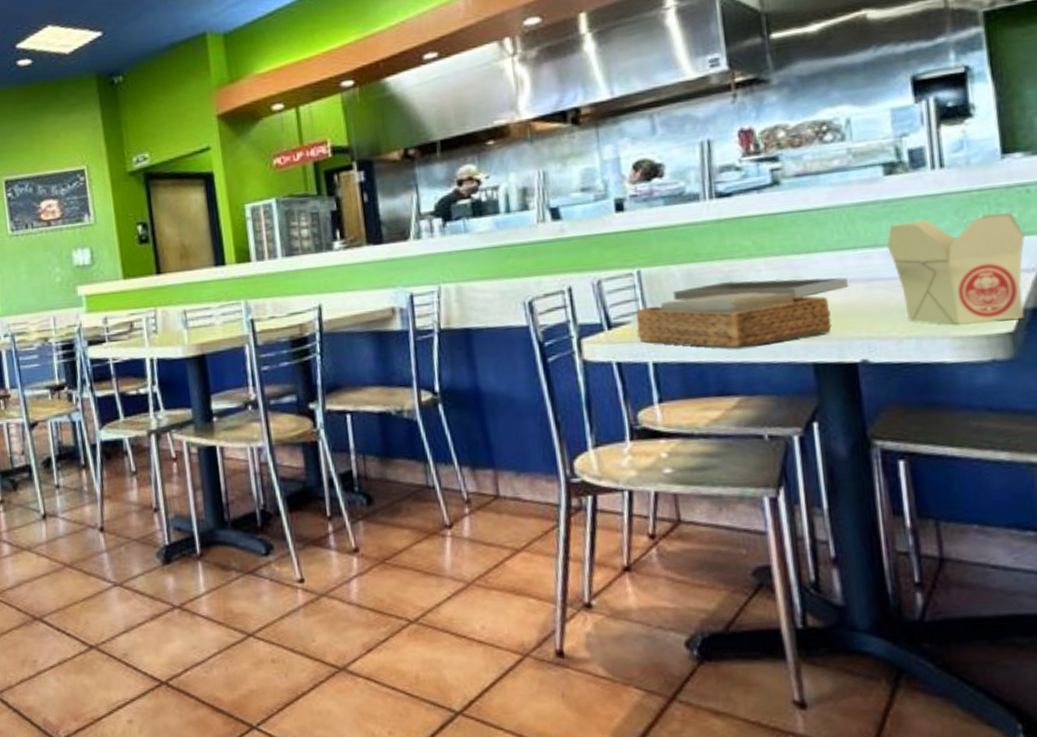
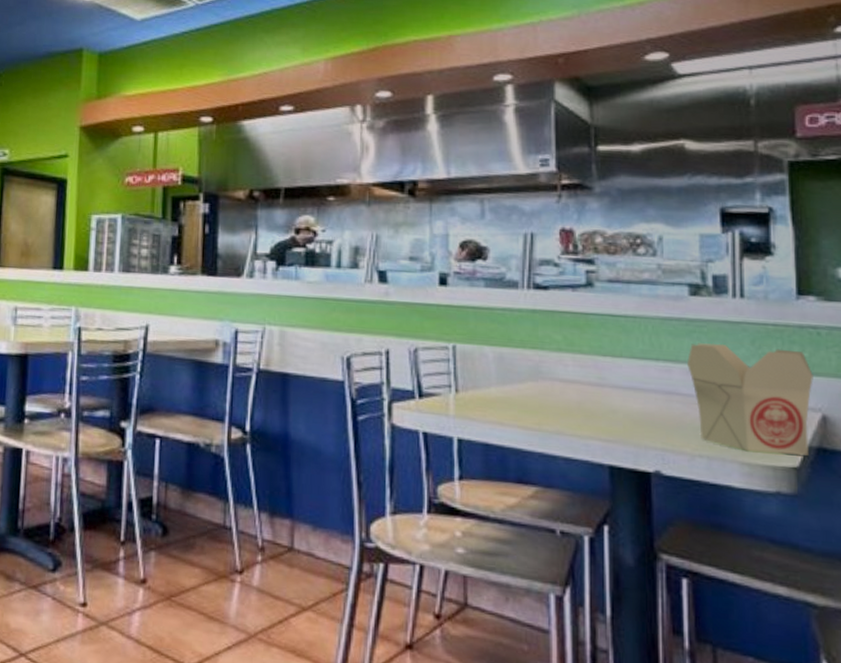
napkin holder: present [635,292,832,350] -> none [446,379,630,440]
tray: present [673,277,848,301] -> none [484,370,648,399]

